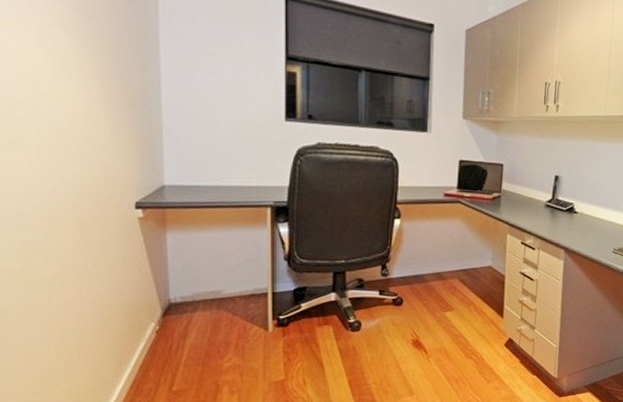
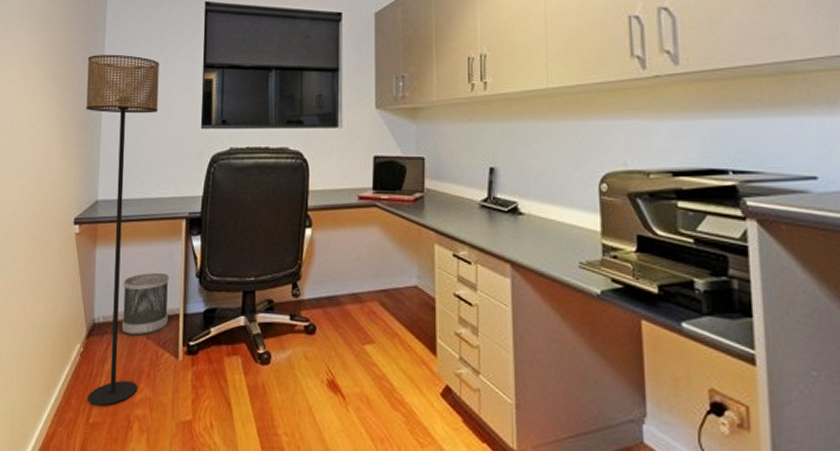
floor lamp: none [137,27,232,376] -> present [86,54,159,407]
wastebasket: none [202,256,255,313] -> present [121,272,169,336]

